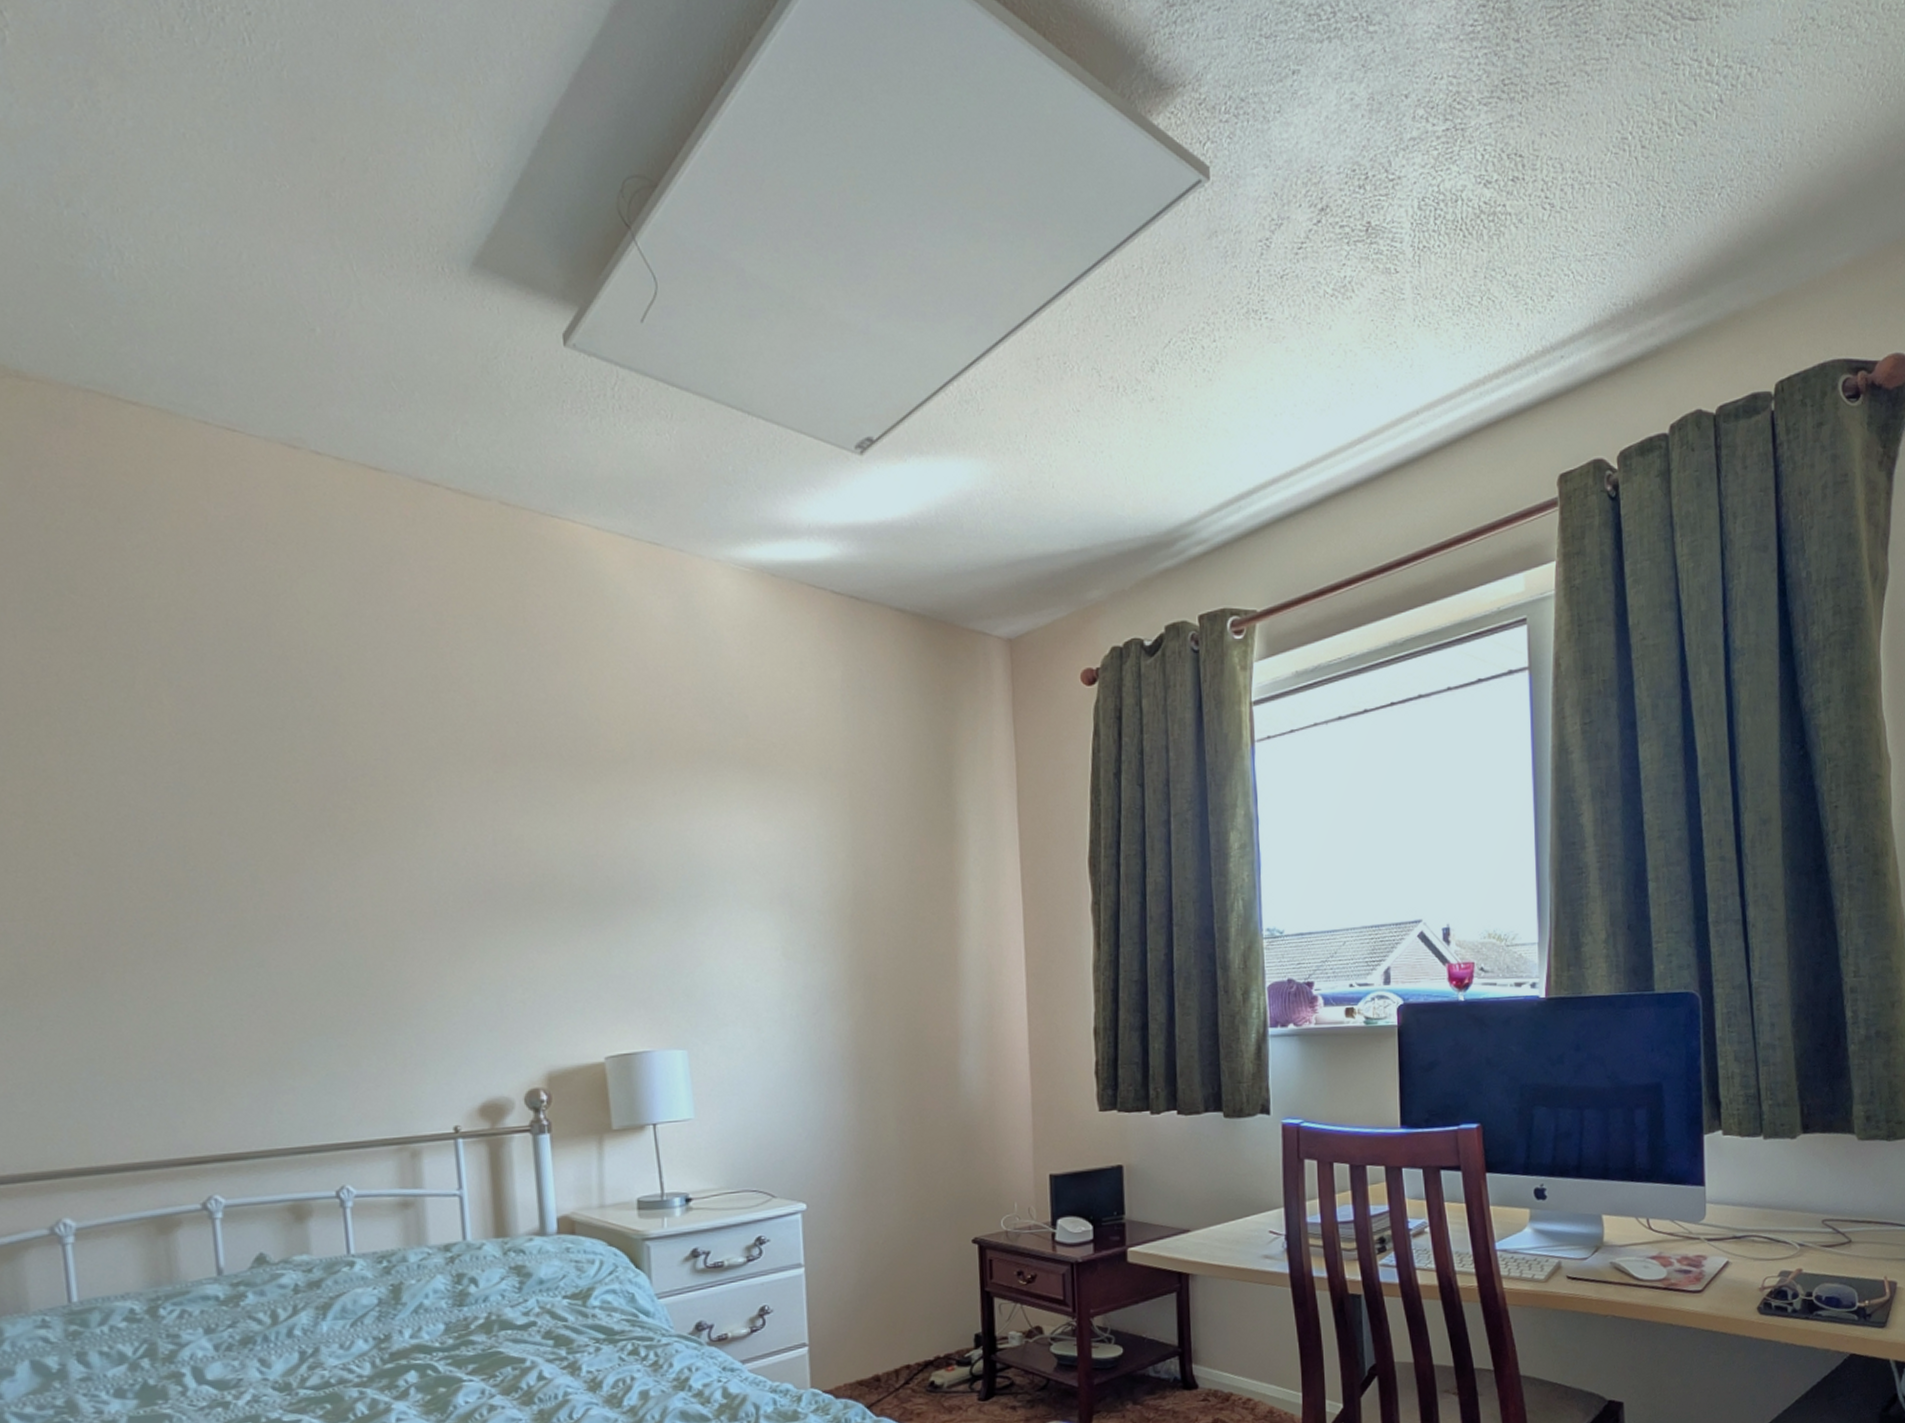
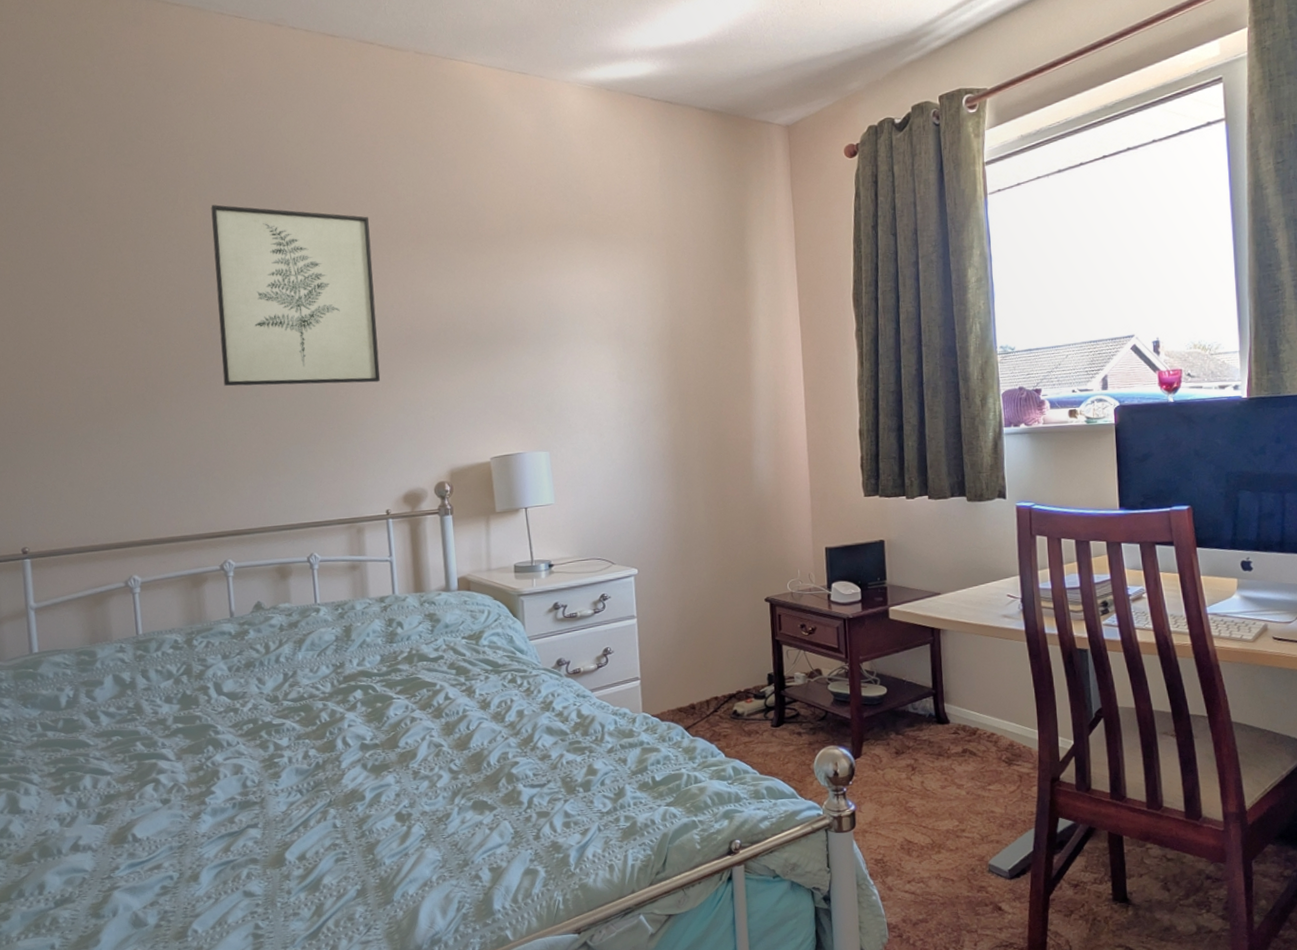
wall art: none [187,695,447,953] -> present [211,204,381,386]

